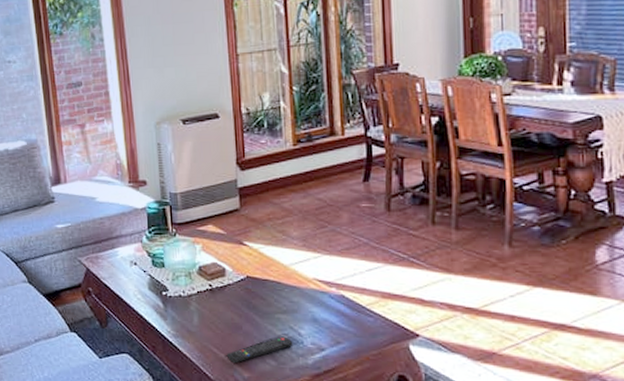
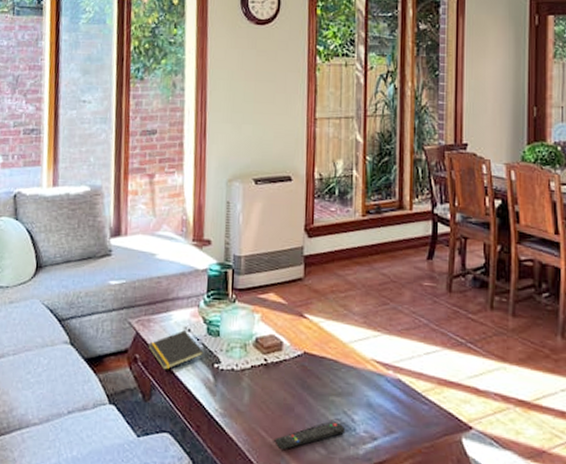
notepad: none [99,264,151,300] -> present [148,330,204,370]

